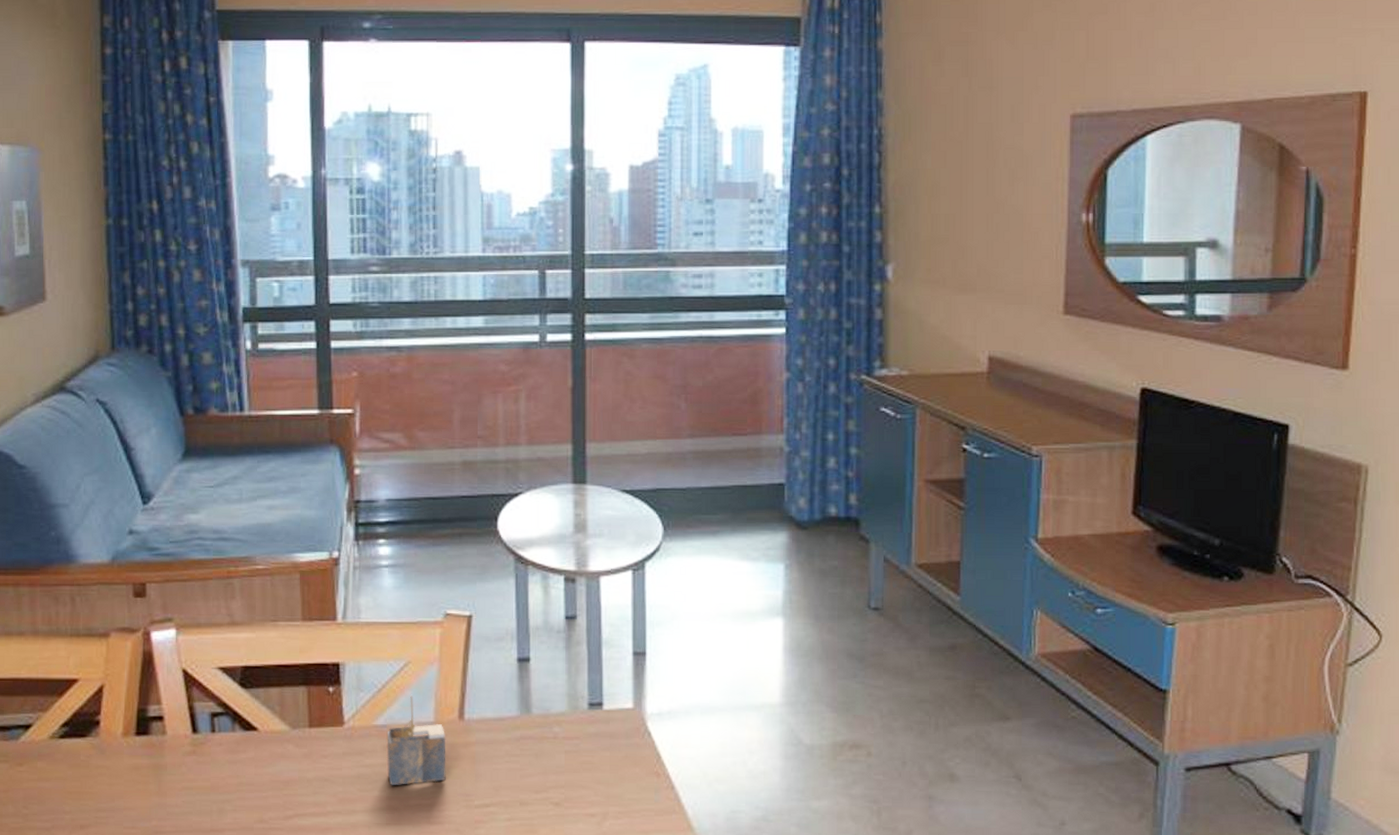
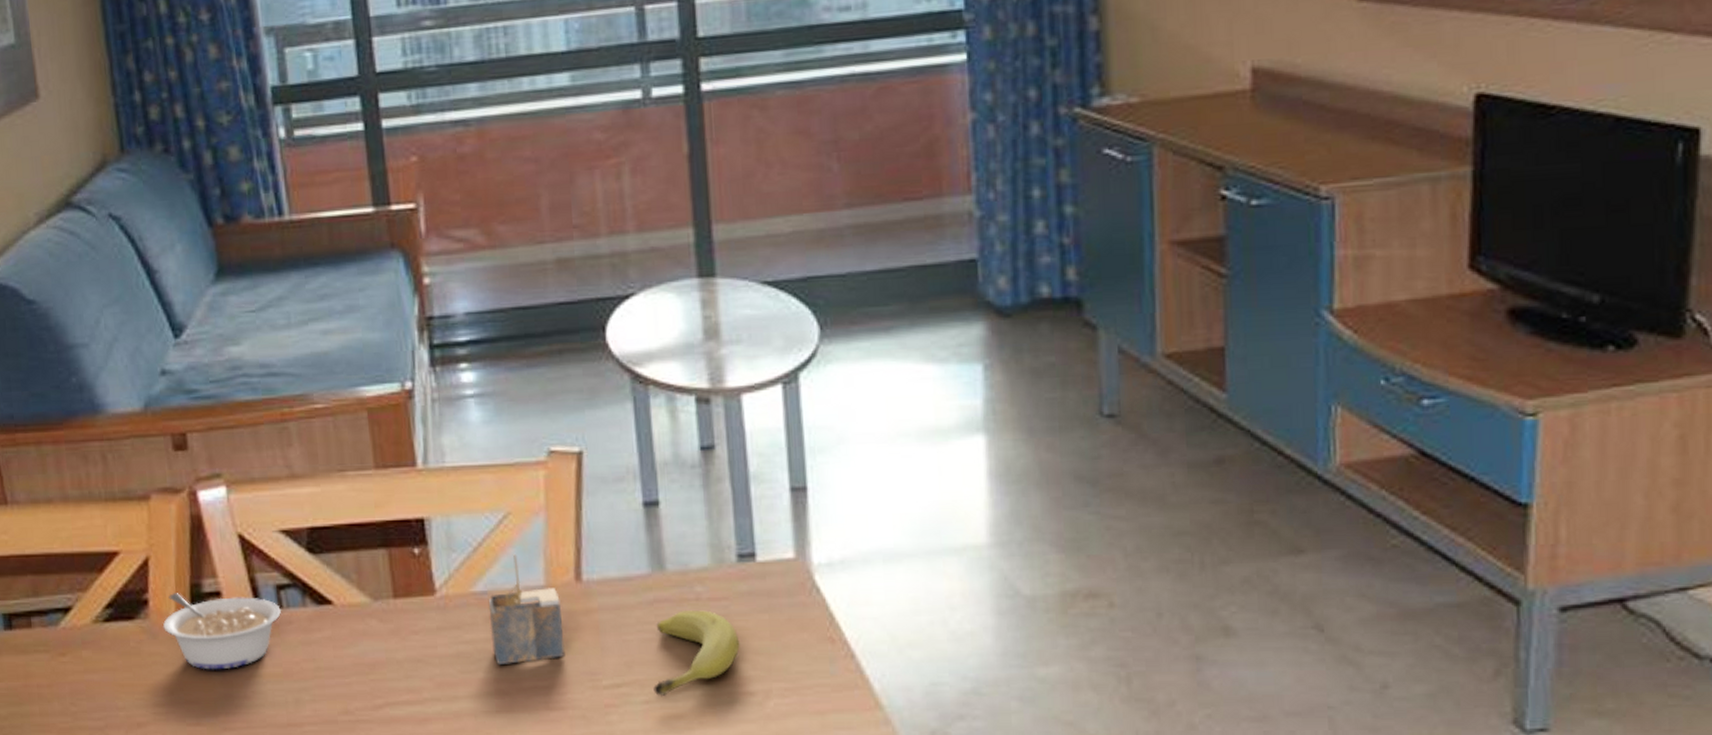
legume: none [110,716,214,782] -> present [162,593,282,670]
fruit: none [515,746,586,816] -> present [653,610,740,697]

